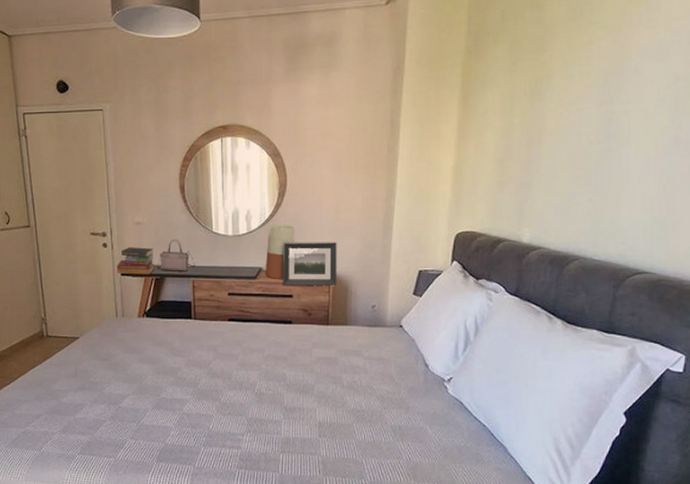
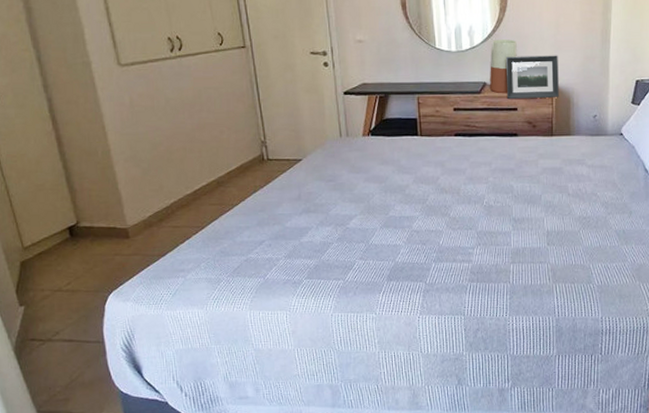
books: present [116,247,155,275] -> none [338,65,378,94]
handbag: present [157,239,195,271] -> none [381,56,420,89]

